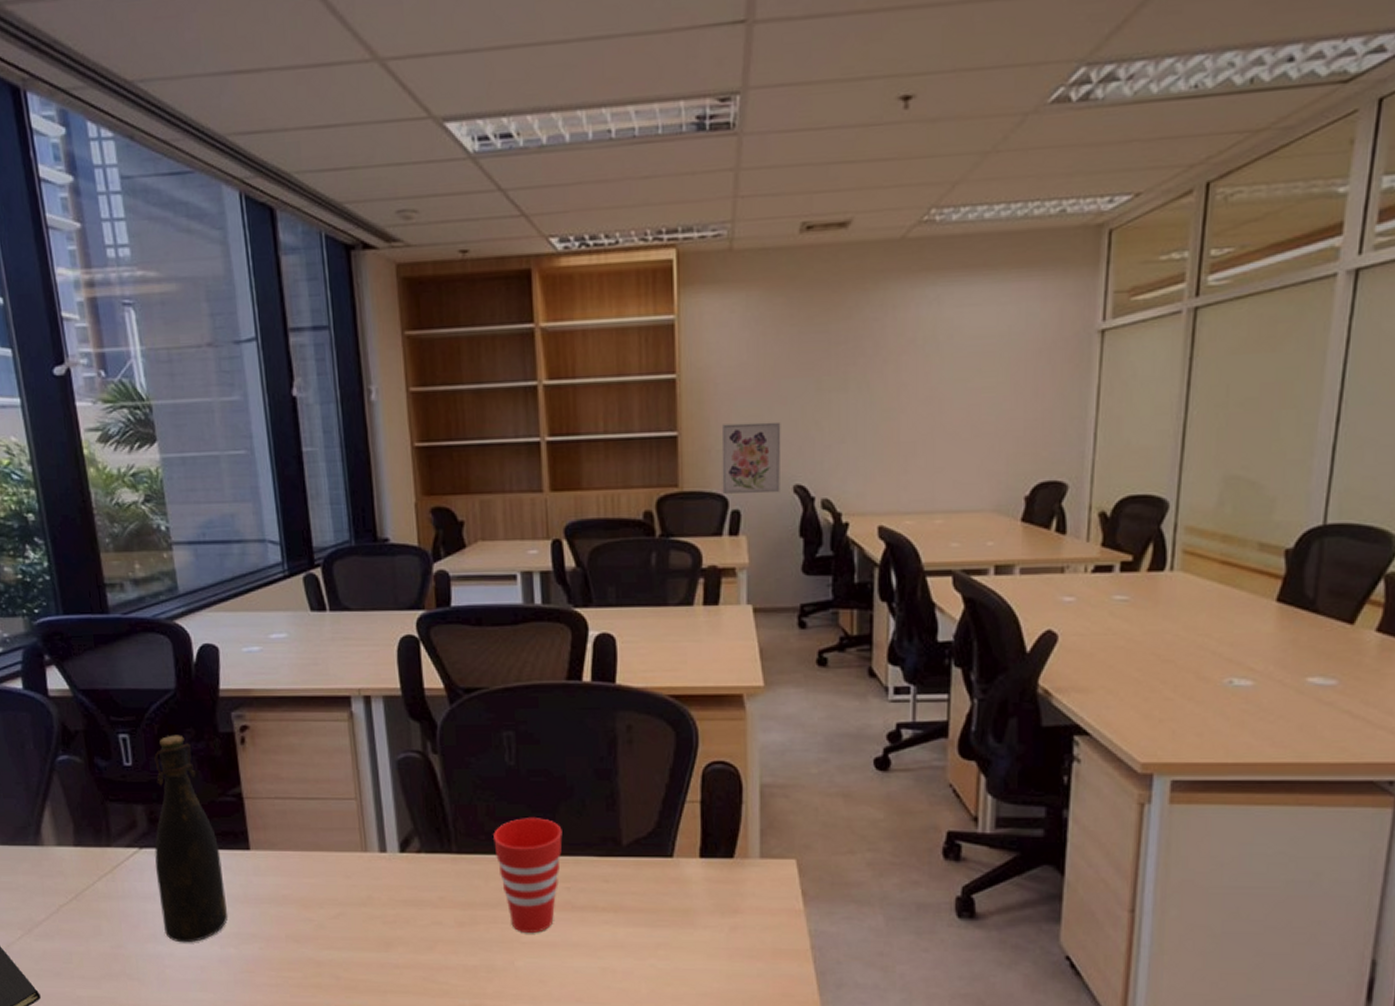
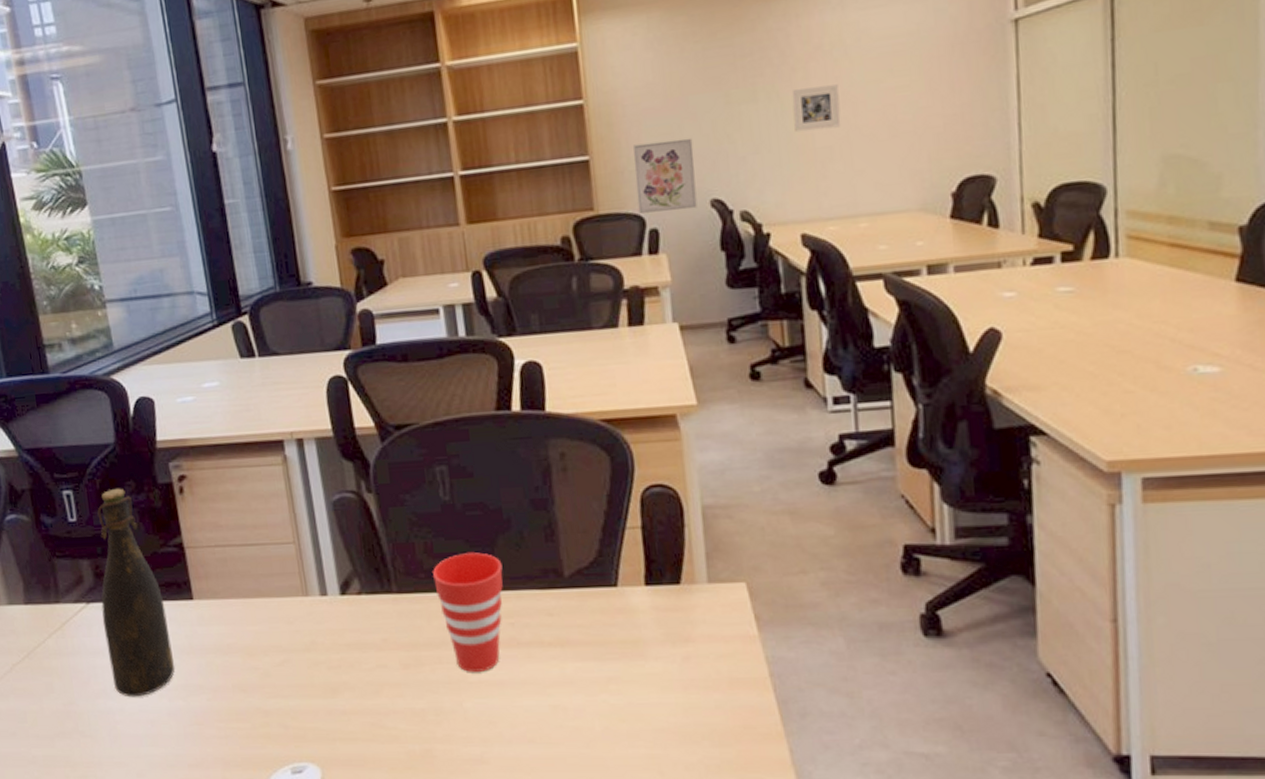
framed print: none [882,380,927,425] -> present [791,84,841,133]

